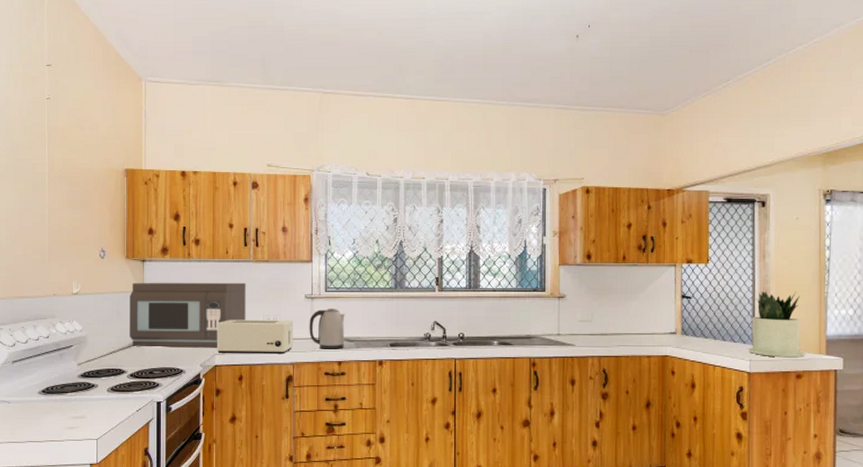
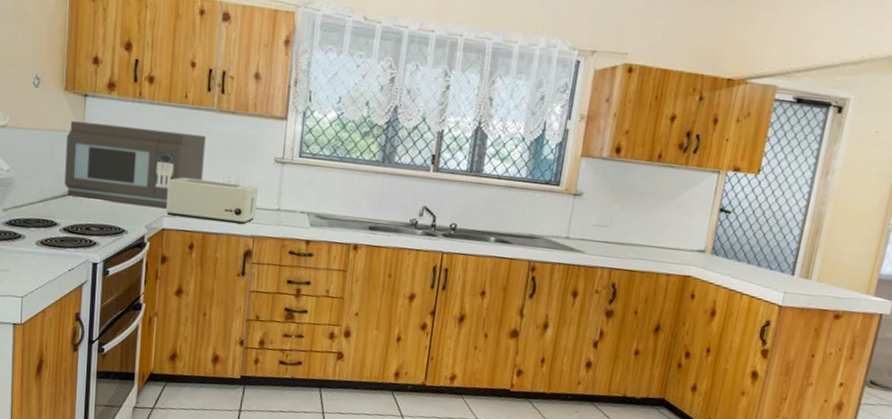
kettle: present [309,308,345,349] -> none [275,177,320,227]
planter: present [747,292,807,358] -> none [784,215,860,296]

